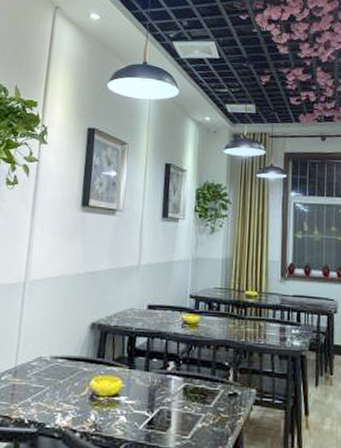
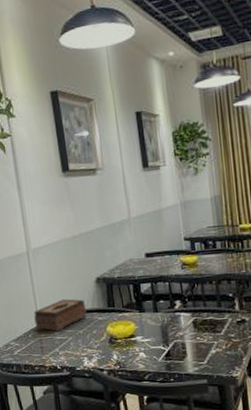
tissue box: none [11,341,74,378] -> present [33,299,87,332]

